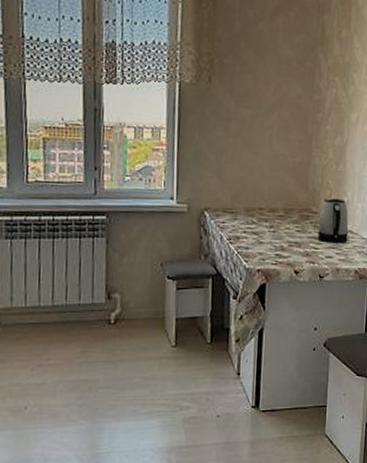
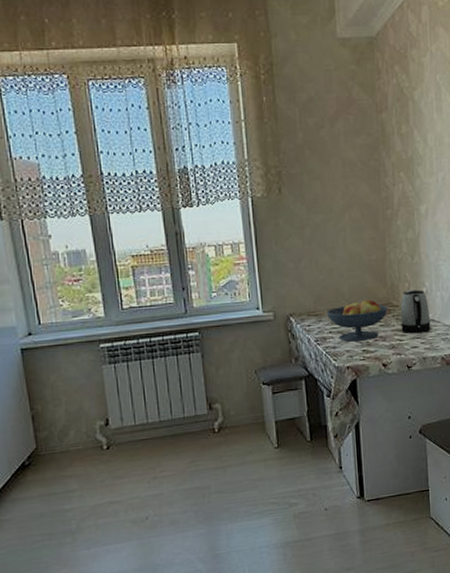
fruit bowl: none [243,202,306,245] -> present [327,299,387,342]

